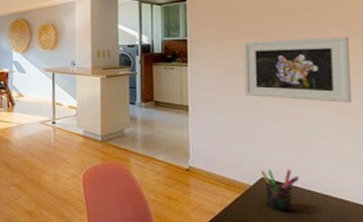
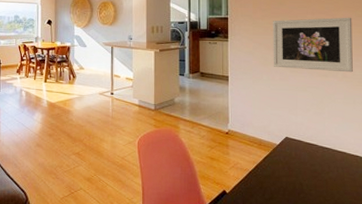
pen holder: present [261,169,299,212] -> none [285,129,314,165]

